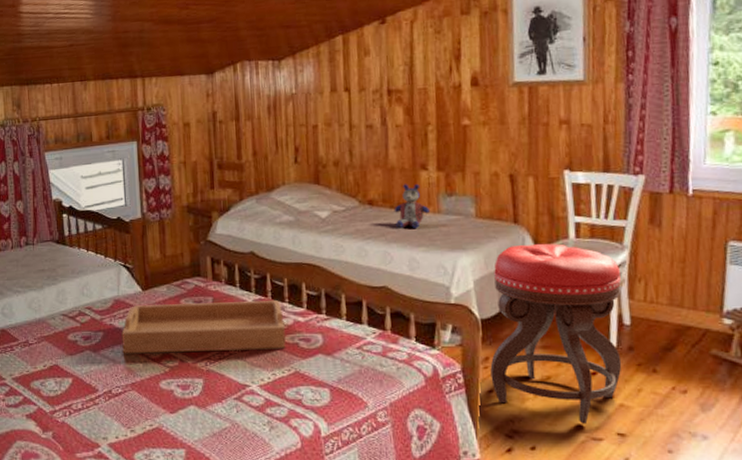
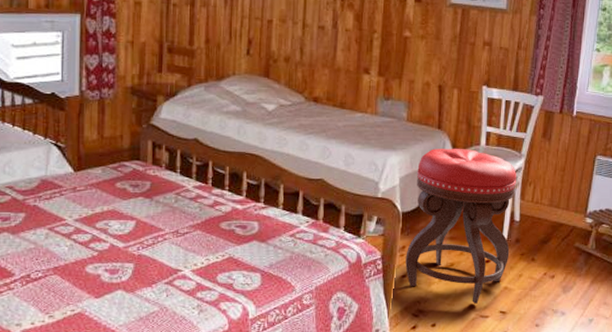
serving tray: present [121,300,286,354] -> none [46,187,224,237]
stuffed bear: present [394,184,431,229] -> none [336,85,369,128]

